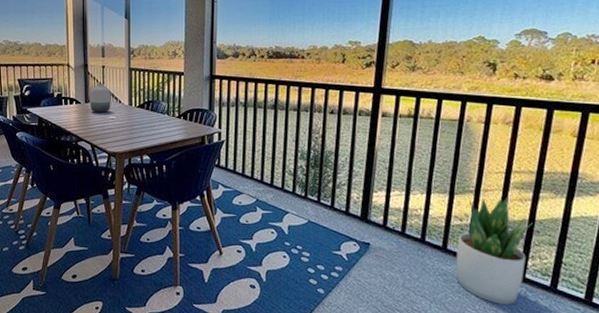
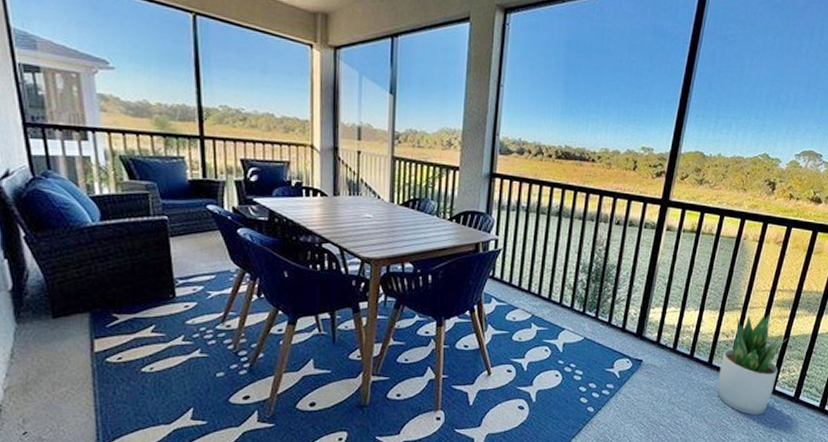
vase: present [90,83,111,113] -> none [339,172,368,209]

